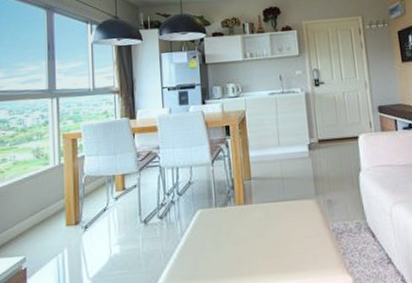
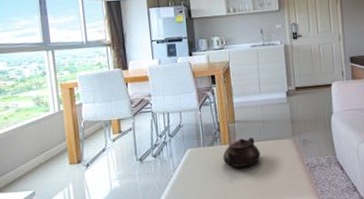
teapot: none [237,197,280,233] -> present [223,137,261,168]

